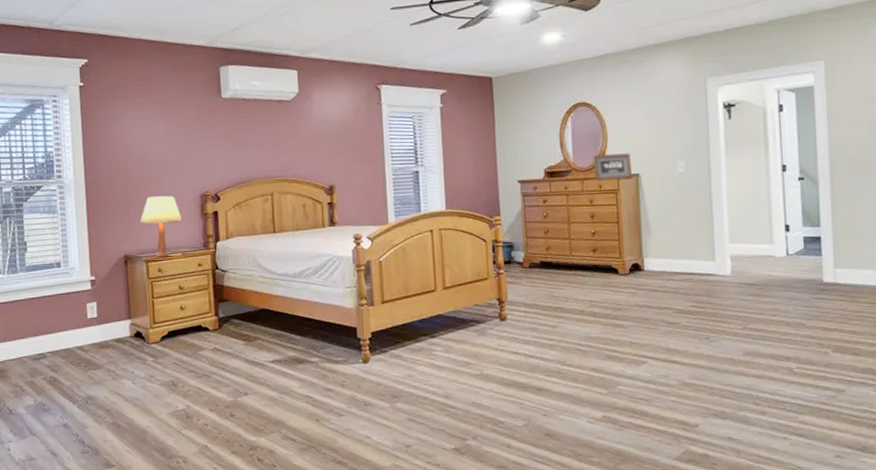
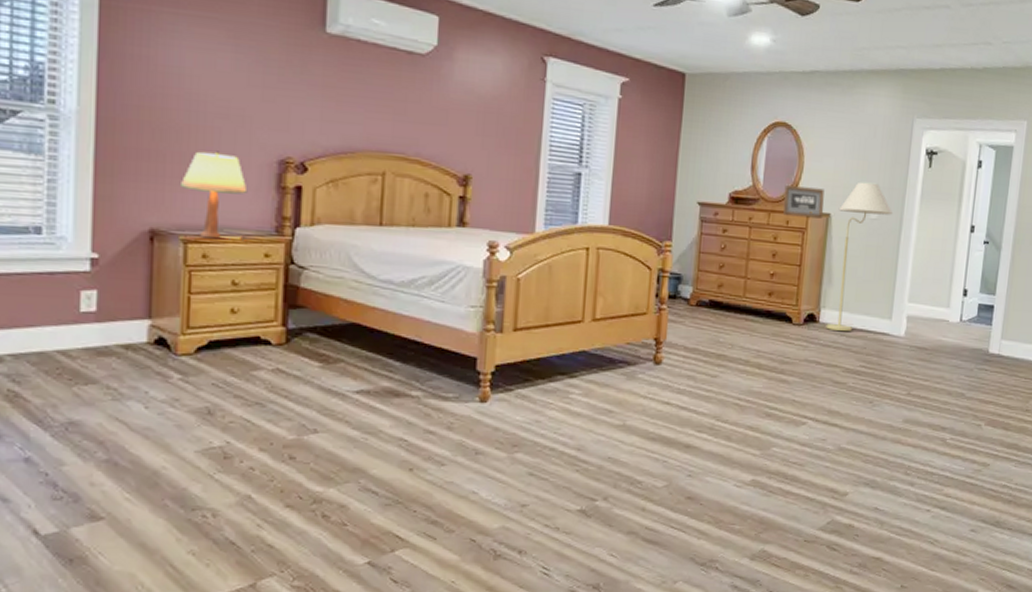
floor lamp: none [646,140,700,277] -> present [826,181,893,332]

